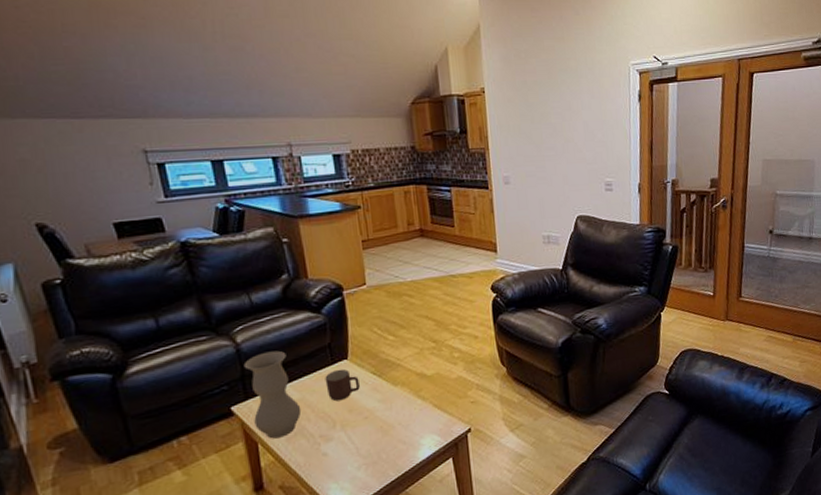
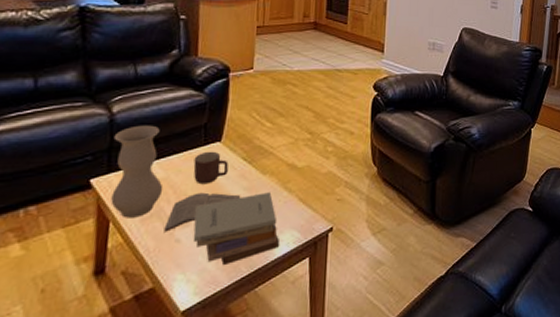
magazine: none [309,407,377,448] -> present [164,192,241,232]
books: none [335,402,421,473] -> present [193,192,279,266]

